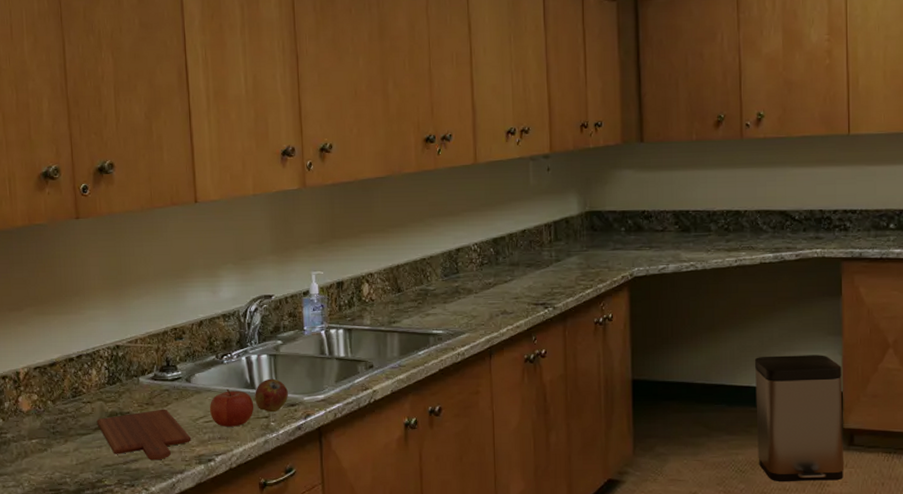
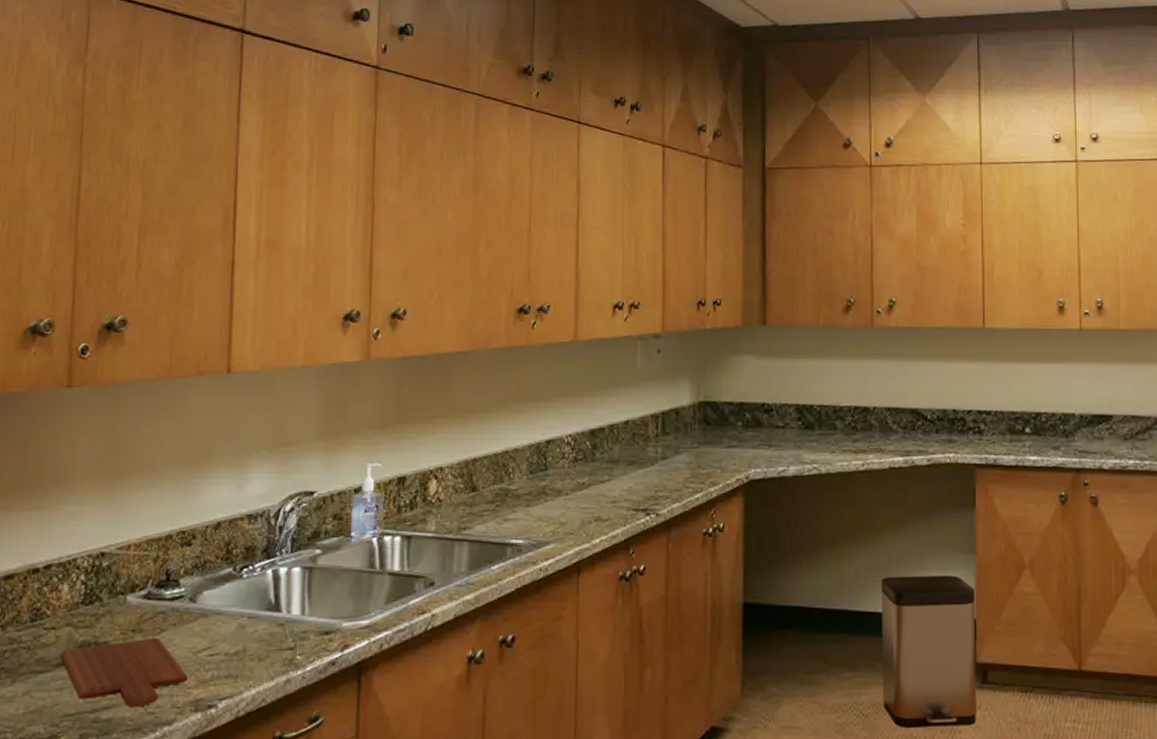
fruit: present [209,389,254,427] -> none [216,612,277,662]
fruit: present [255,378,289,413] -> none [279,598,324,643]

